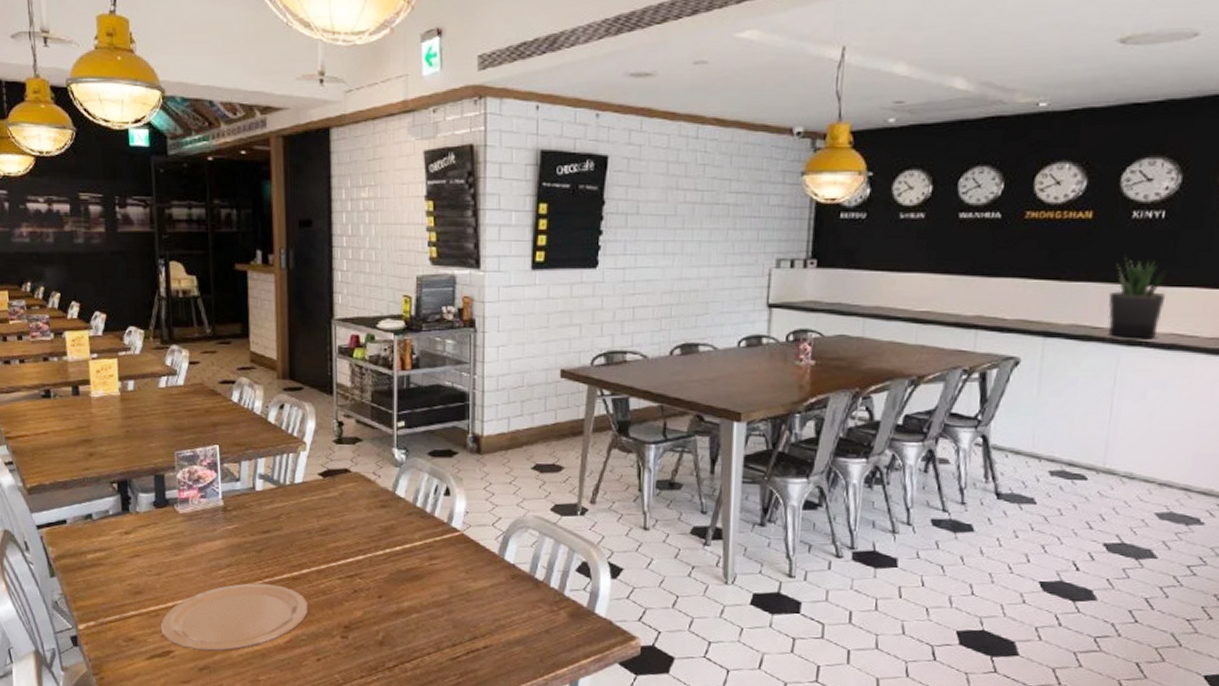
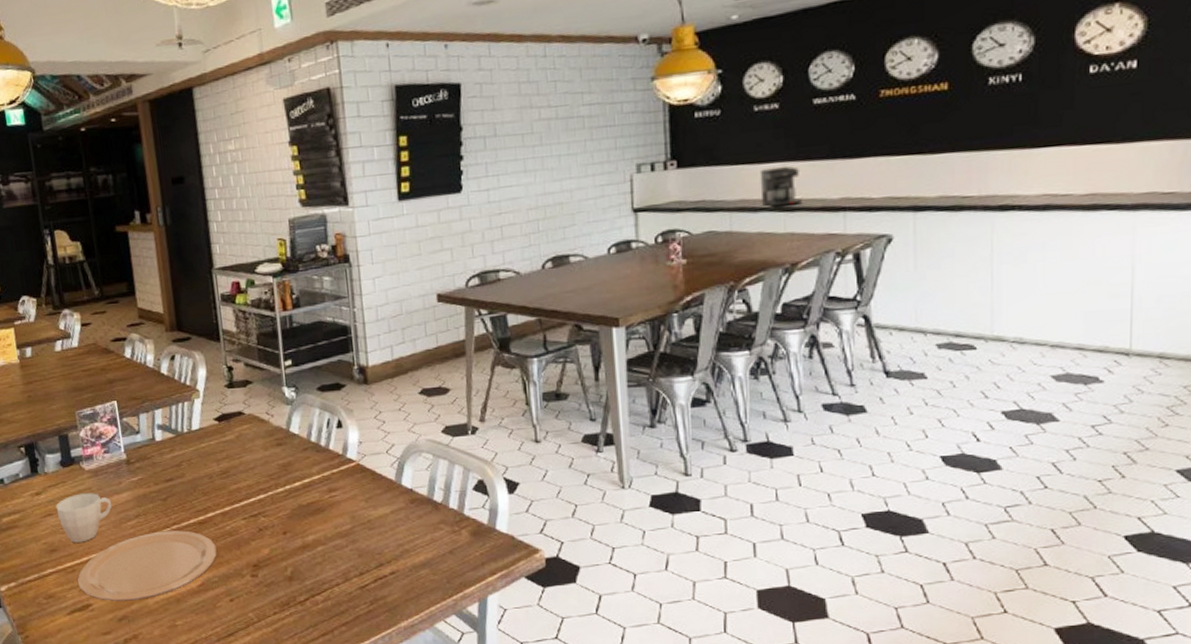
cup: none [144,537,203,587] -> present [55,493,112,543]
coffee maker: none [895,278,937,319] -> present [760,166,802,208]
planter: present [1108,258,1168,340] -> none [975,124,1034,206]

